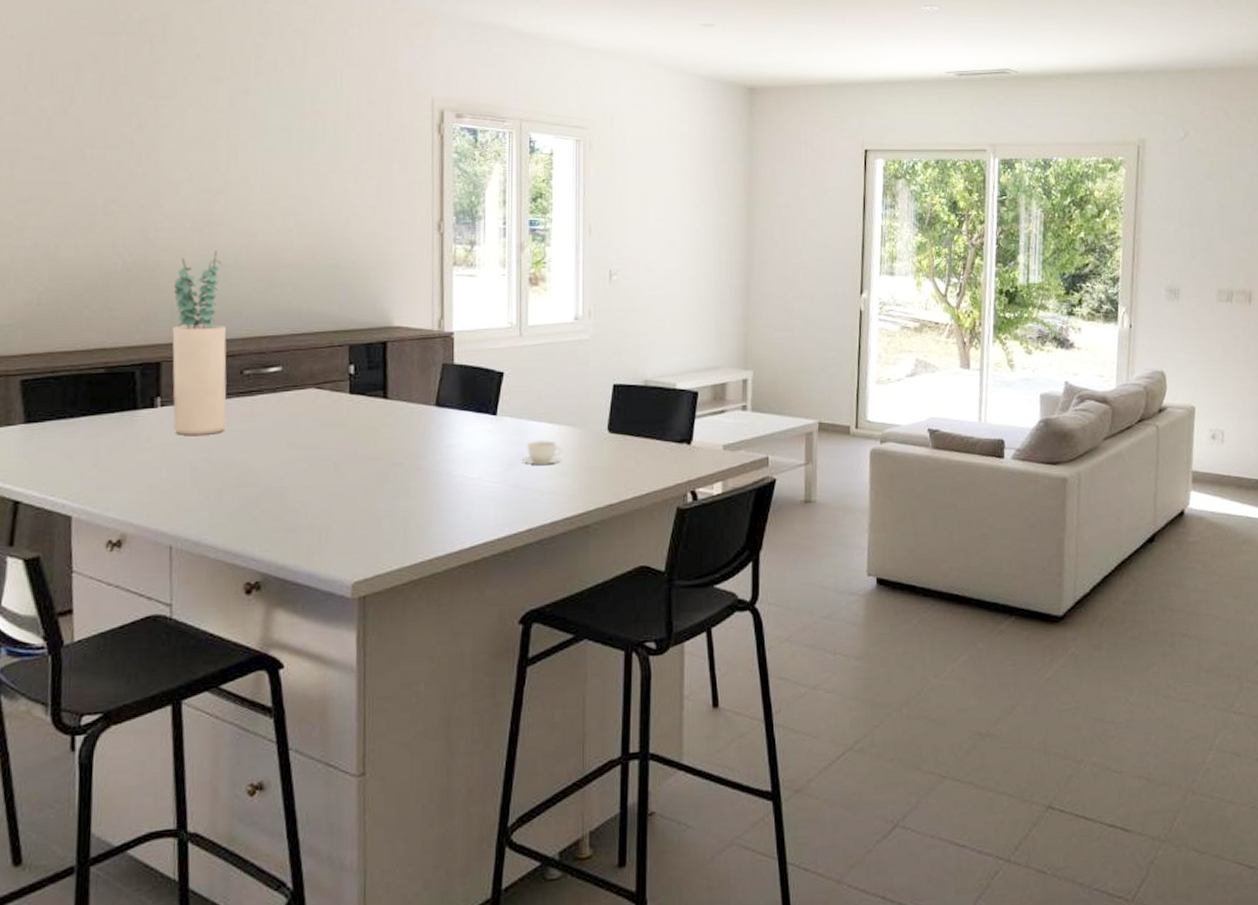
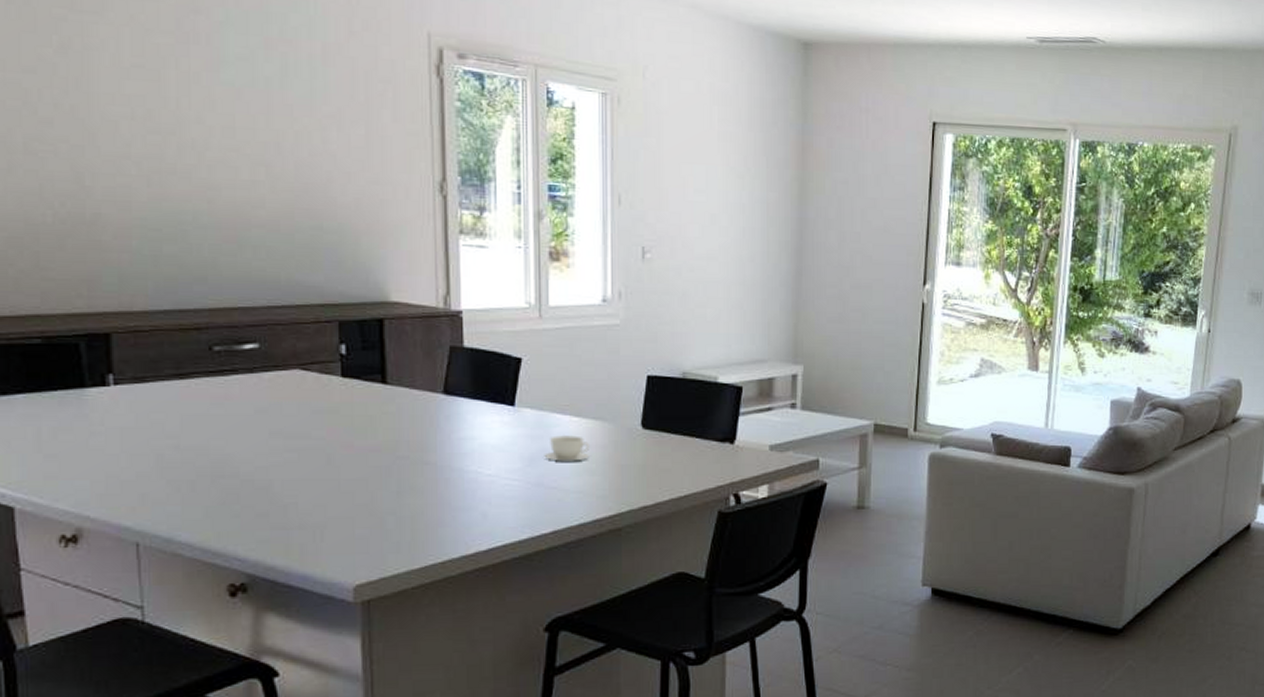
vase: present [172,250,227,435] -> none [121,204,195,419]

